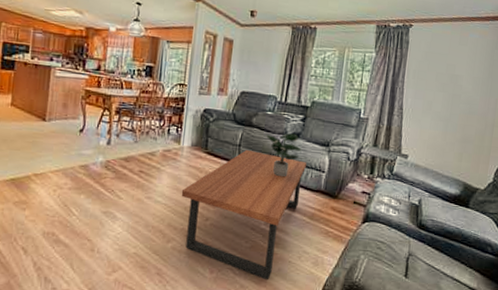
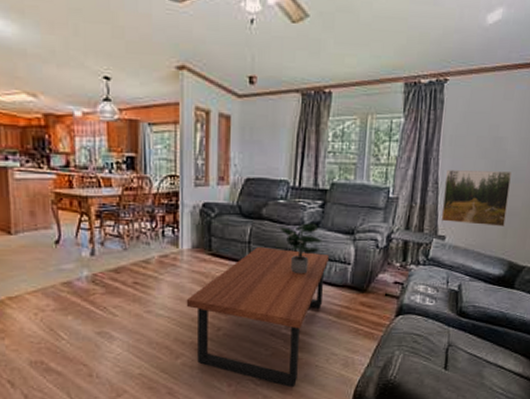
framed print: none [404,99,466,151] -> present [441,170,511,227]

